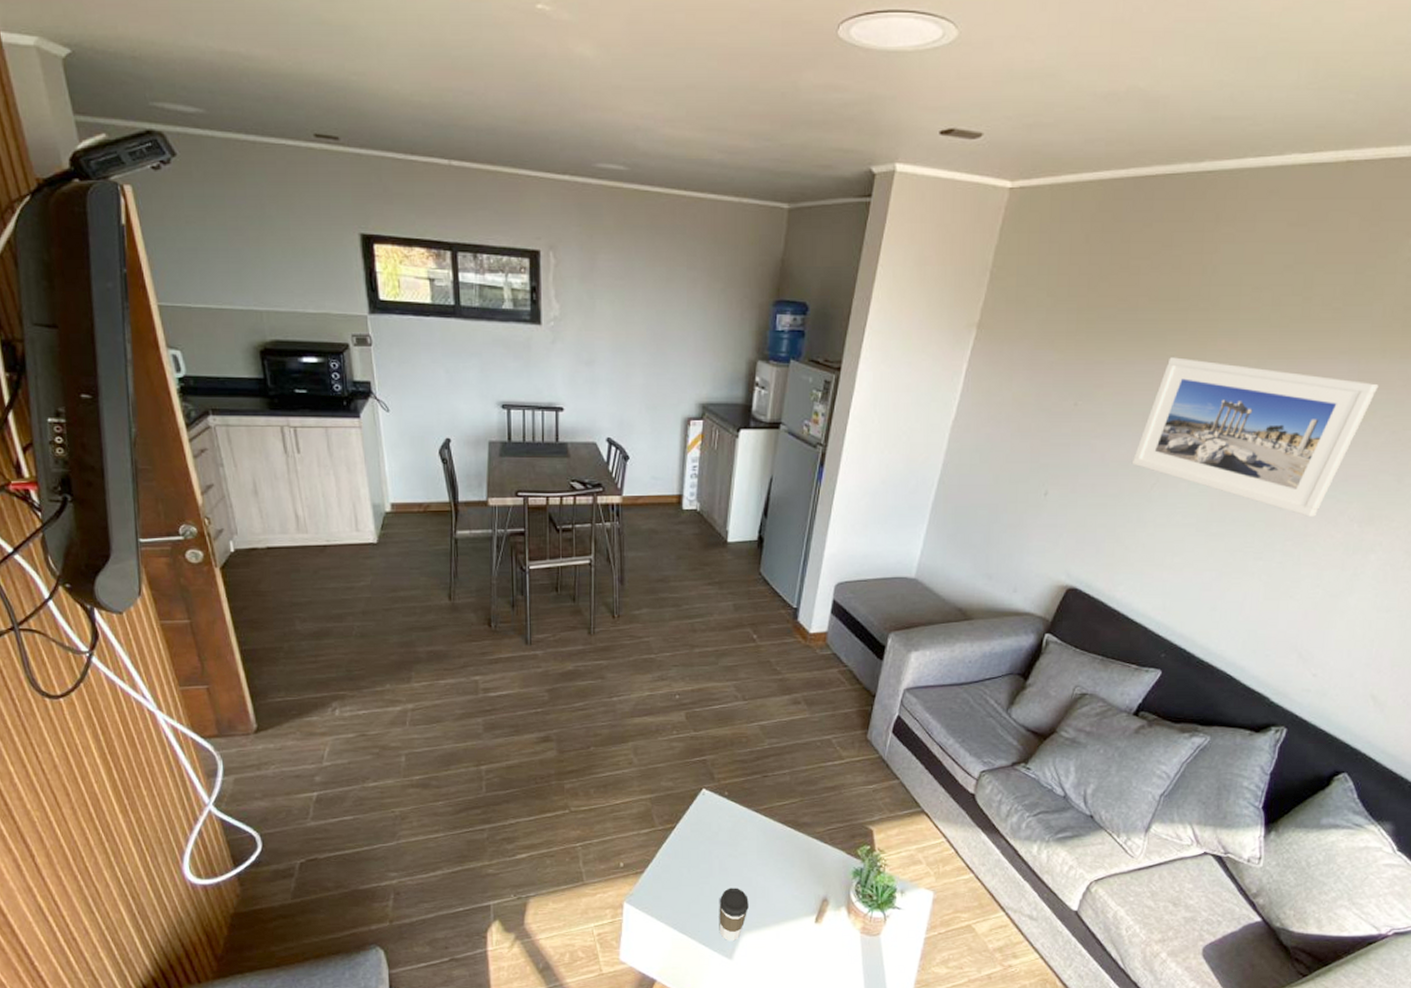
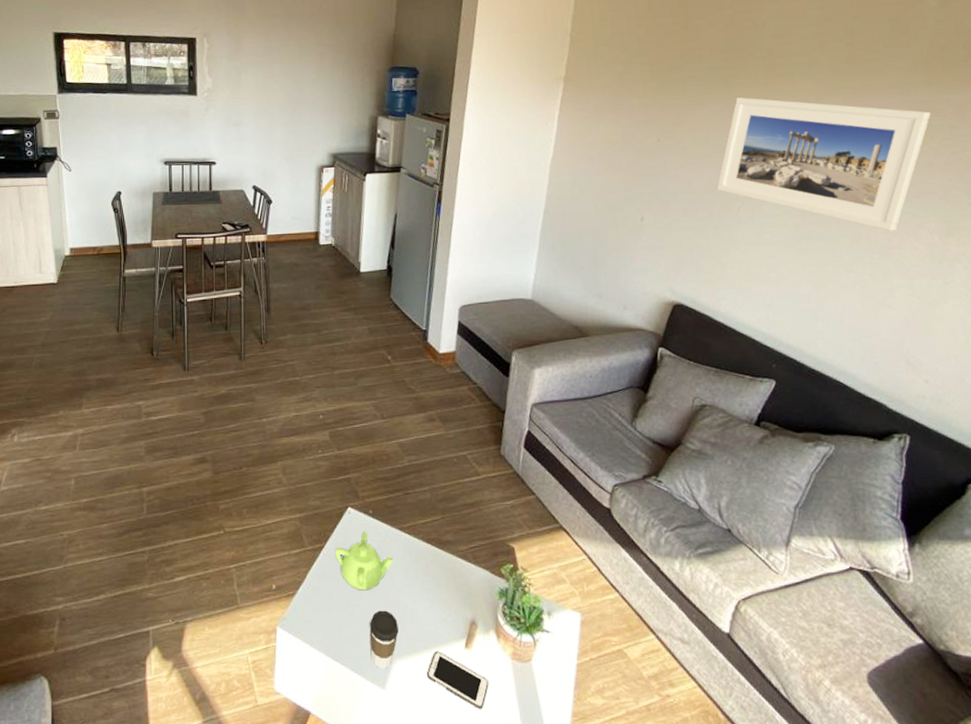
teapot: none [686,813,747,869] -> present [334,532,394,591]
cell phone: none [774,925,836,978] -> present [426,651,489,710]

